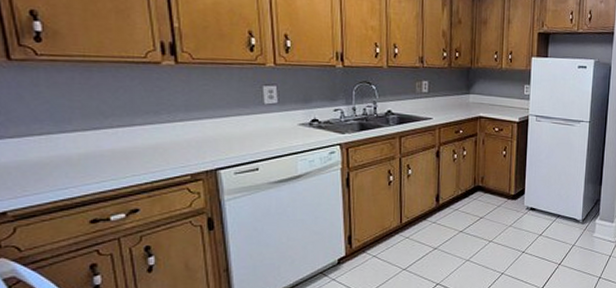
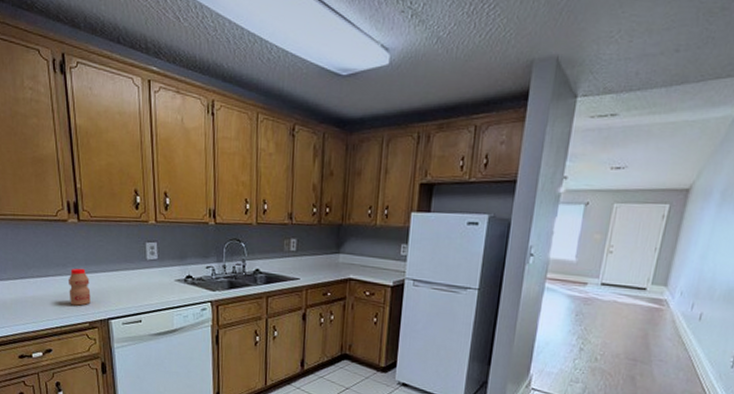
bottle: none [161,115,193,157] -> present [67,268,91,306]

